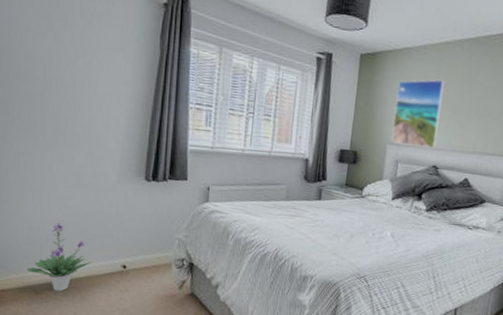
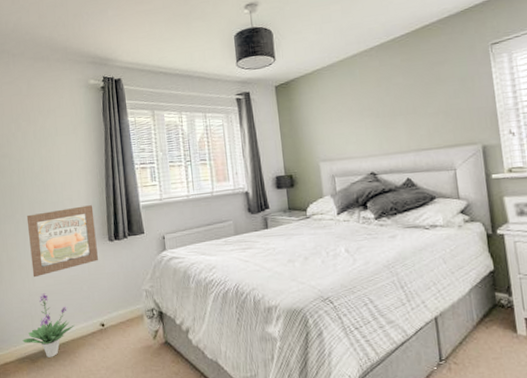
wall art: none [47,132,132,205] -> present [26,205,98,278]
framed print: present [391,79,445,148] -> none [316,90,368,160]

